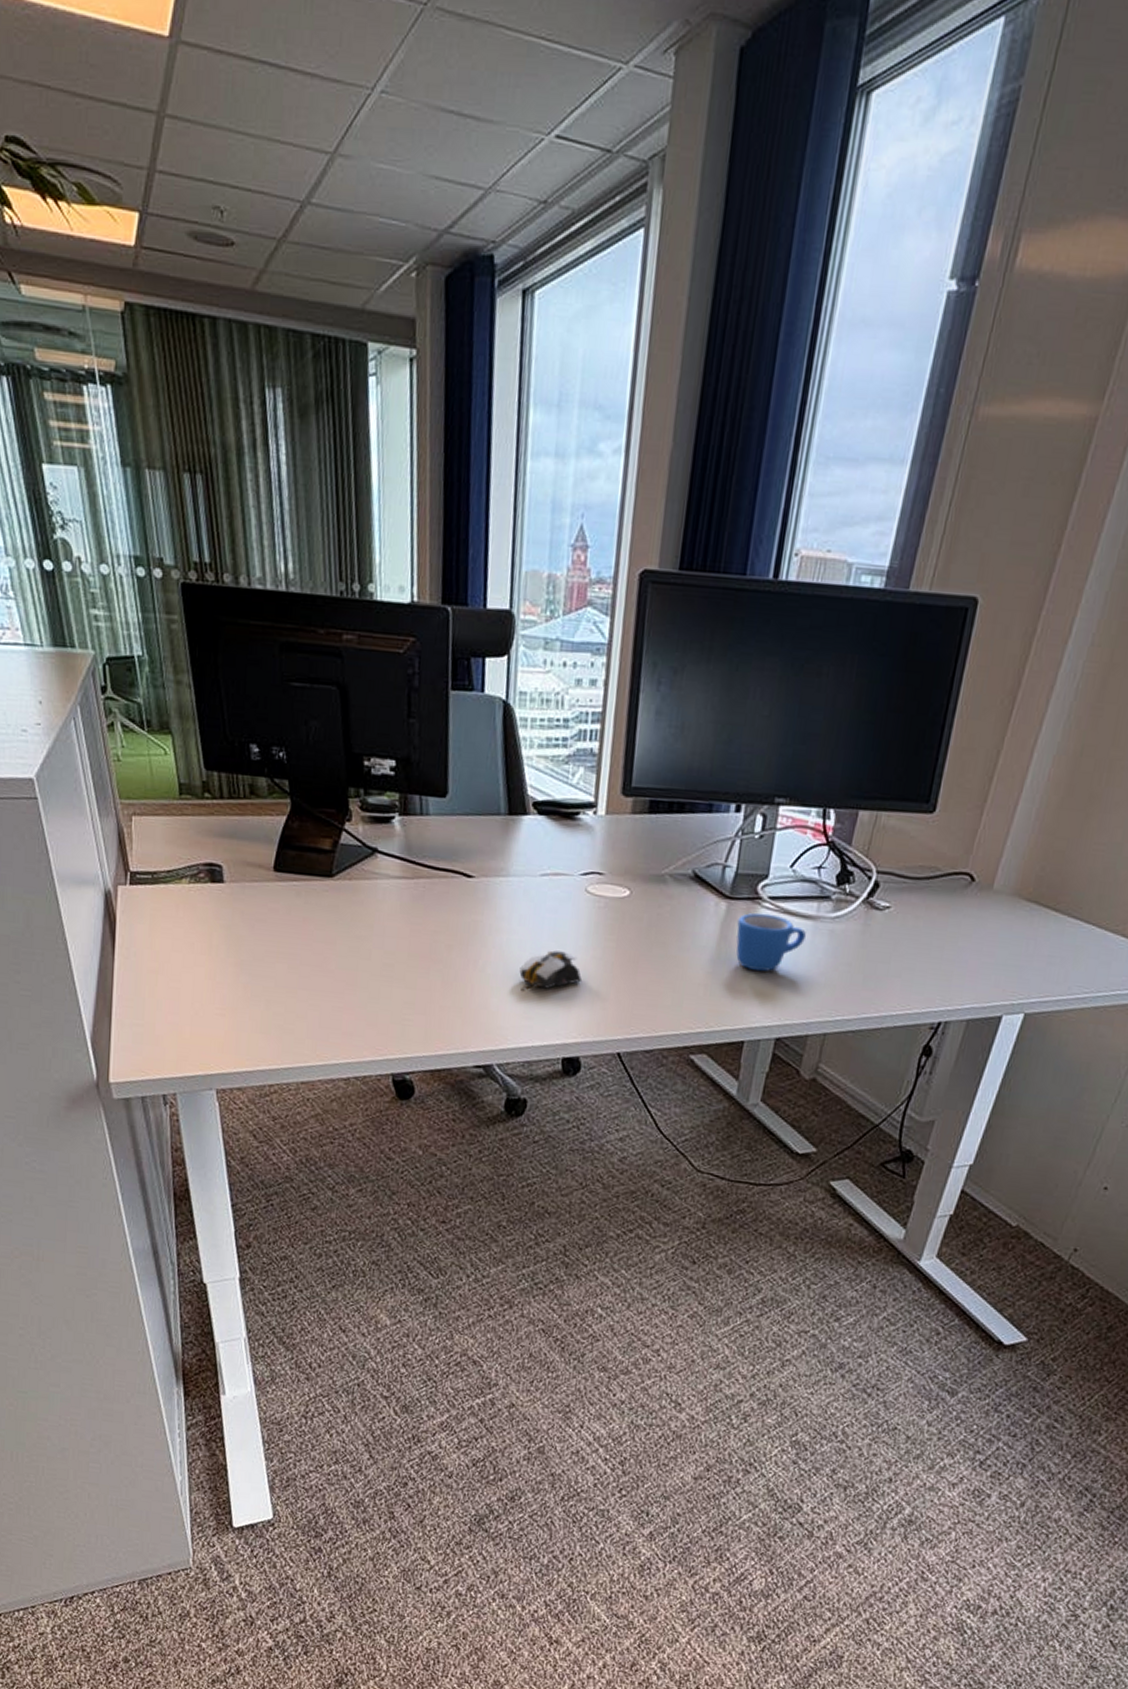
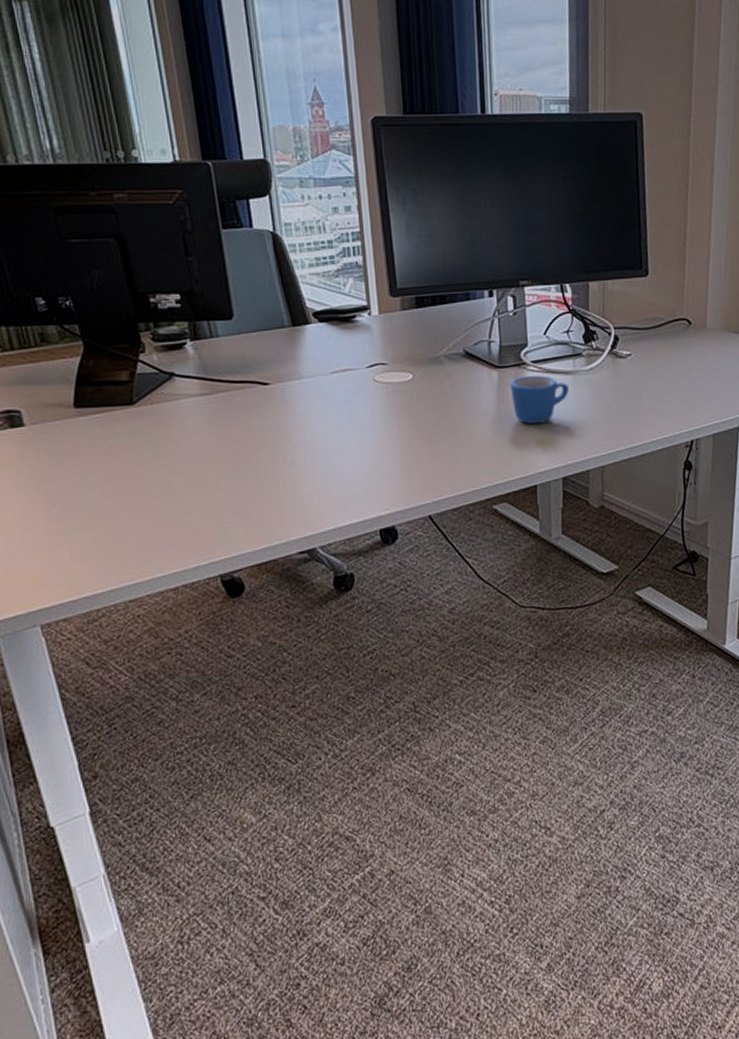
computer mouse: present [519,950,582,991] -> none [326,435,384,477]

